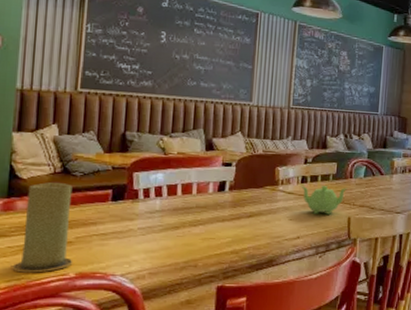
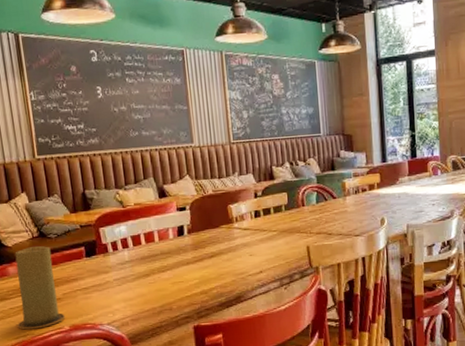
teapot: present [301,186,348,215] -> none [255,217,302,247]

